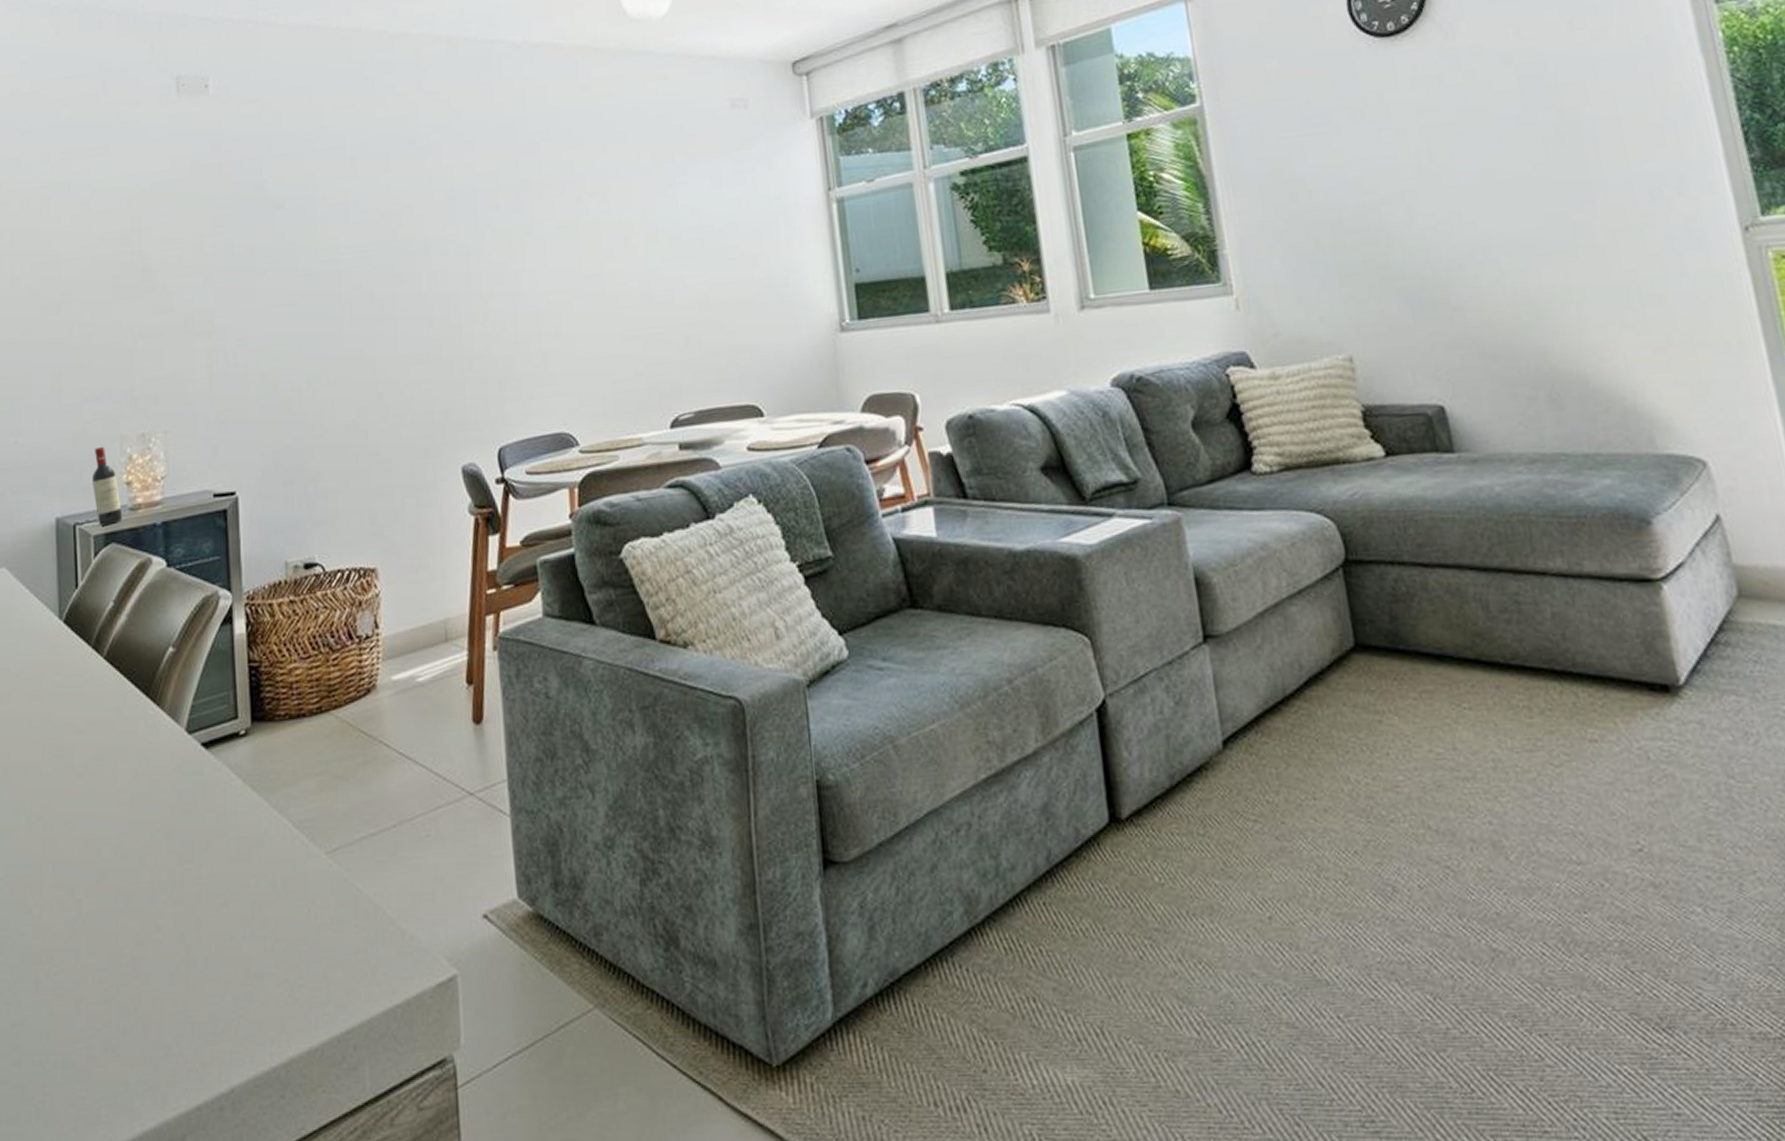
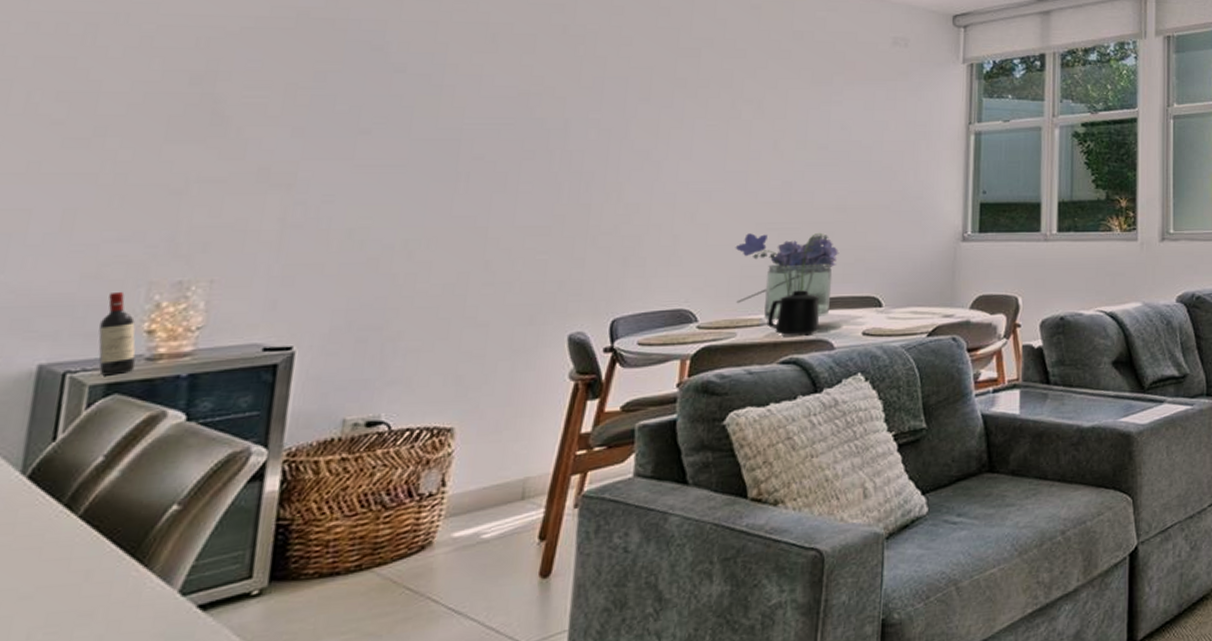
flower bouquet: none [603,335,710,439] -> present [735,232,840,320]
mug: none [646,402,701,457] -> present [766,290,820,336]

